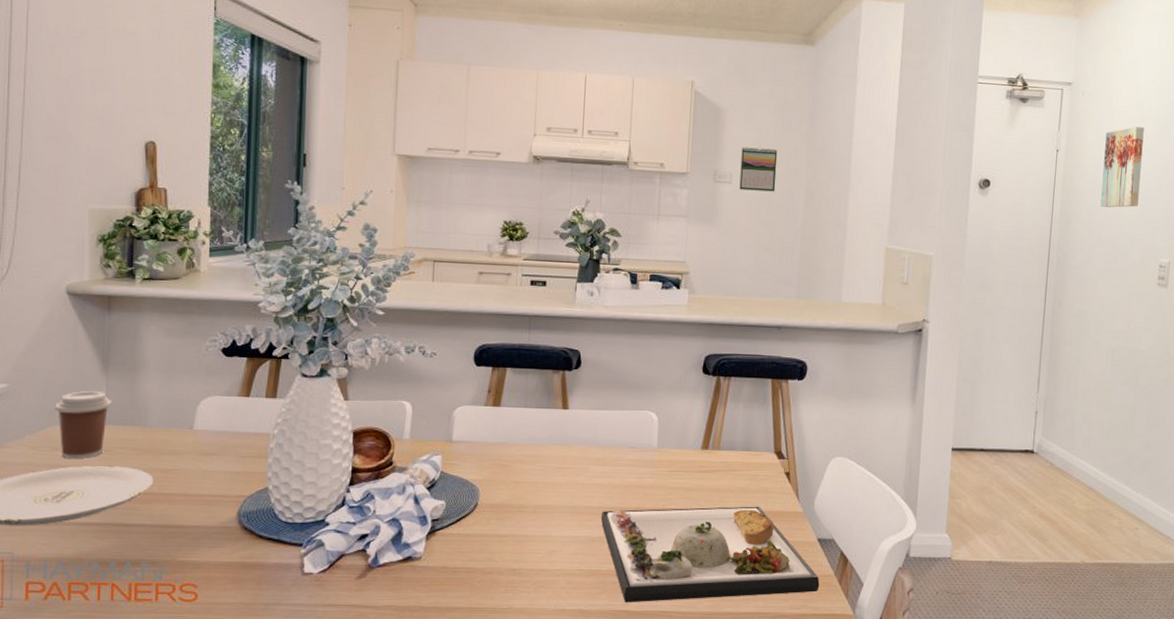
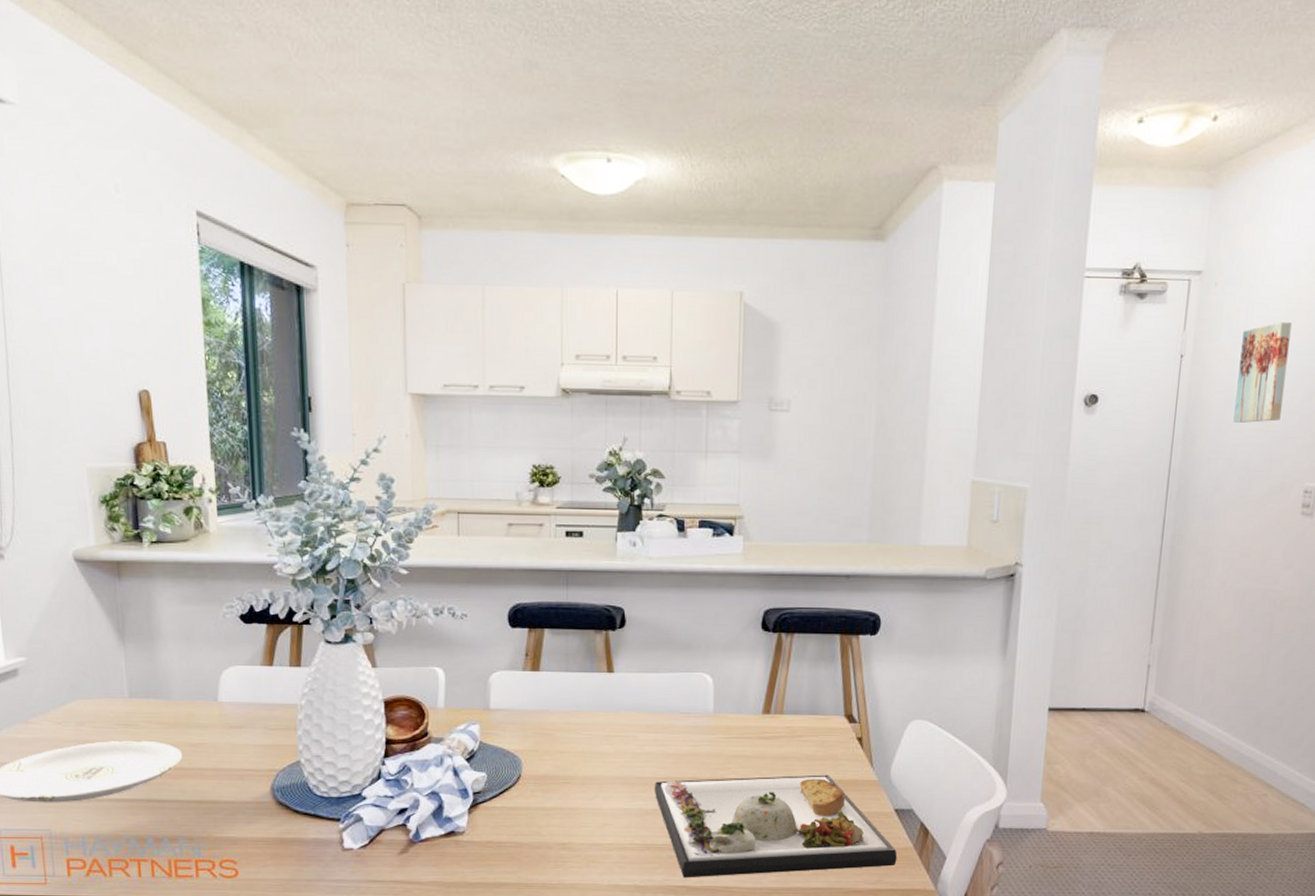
coffee cup: present [55,391,112,459] -> none [75,663,133,734]
calendar: present [739,147,778,192] -> none [799,367,843,420]

